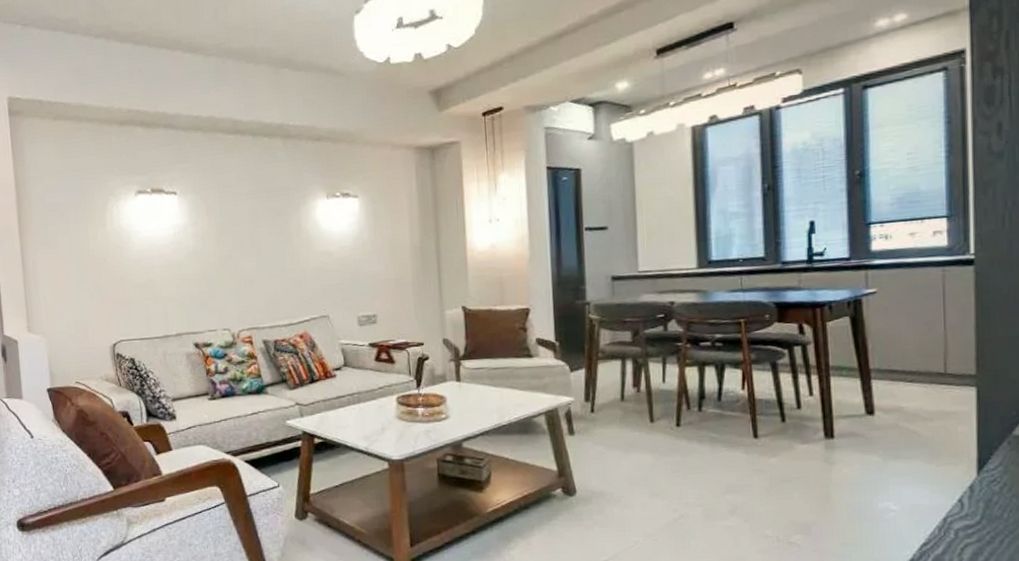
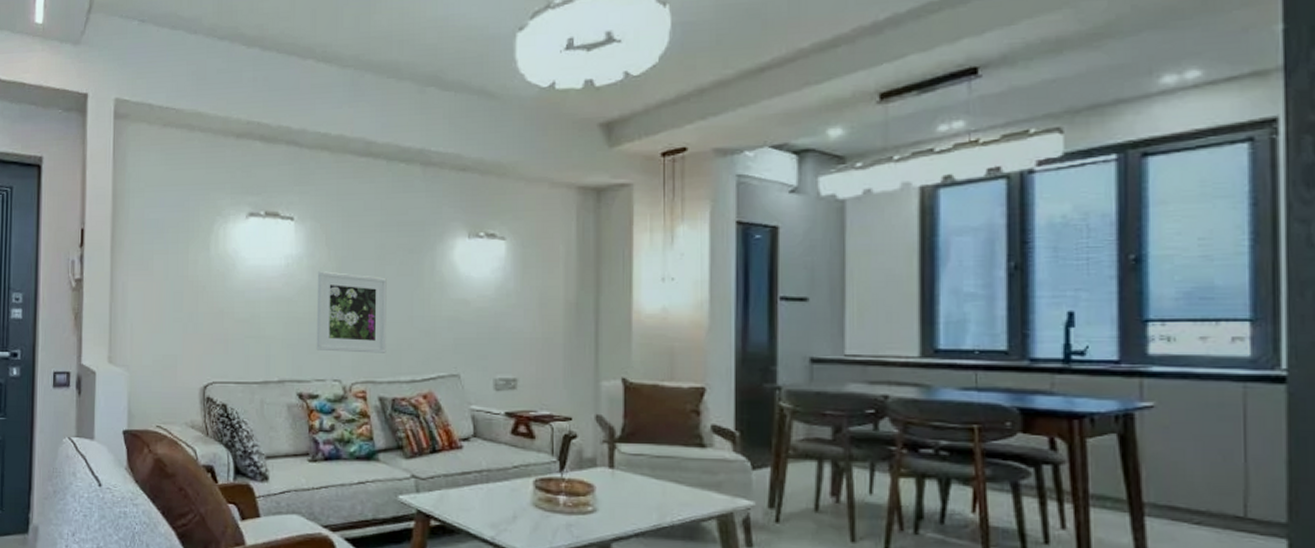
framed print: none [202,236,266,305] -> present [316,271,387,353]

